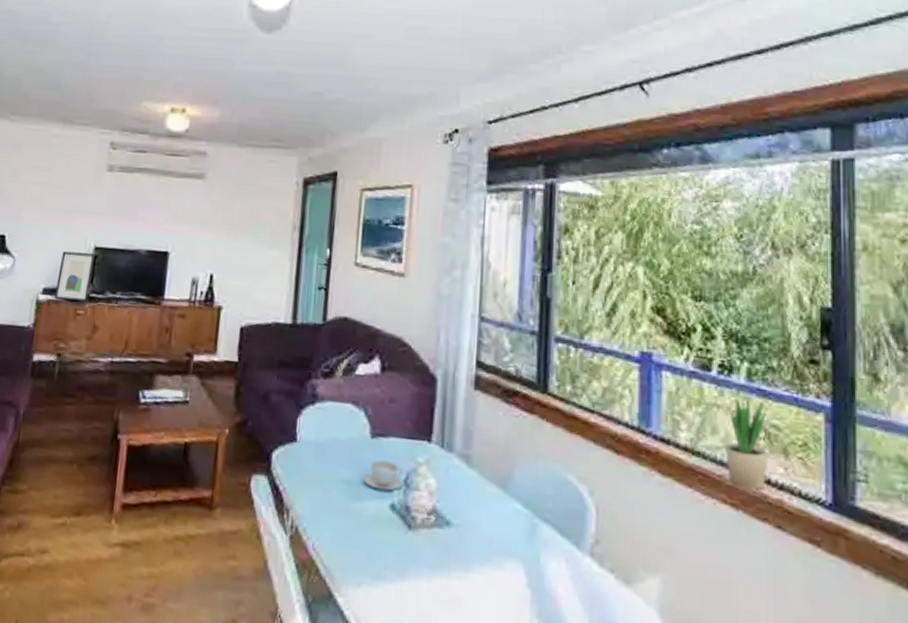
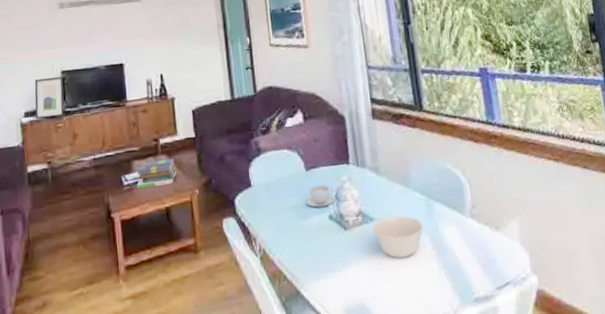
books: none [154,380,208,415] -> present [136,158,177,189]
bowl: none [447,526,520,588] -> present [372,216,424,258]
potted plant: present [726,387,768,491] -> none [540,79,573,148]

